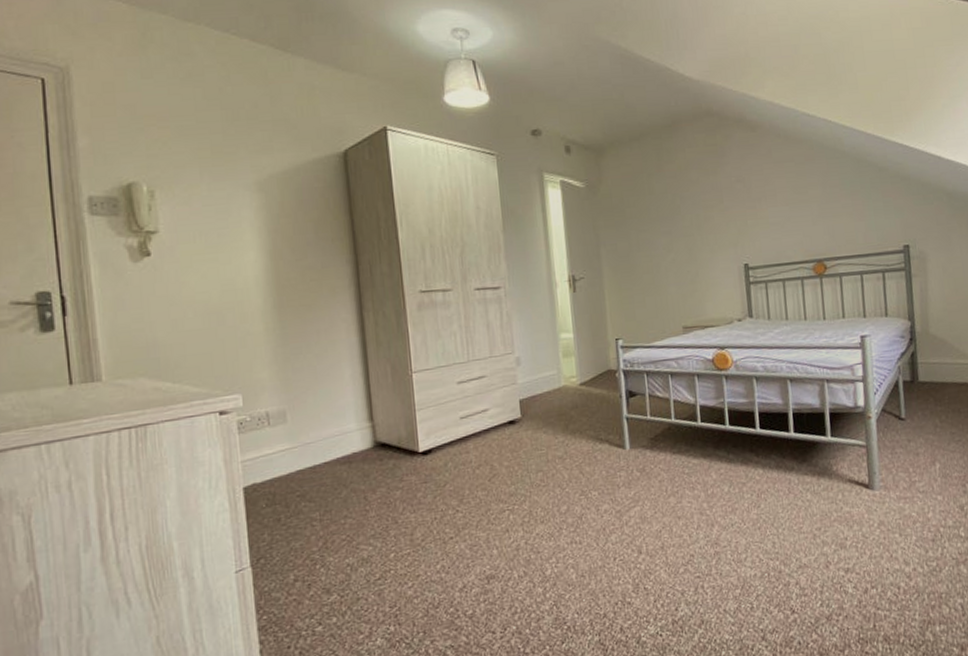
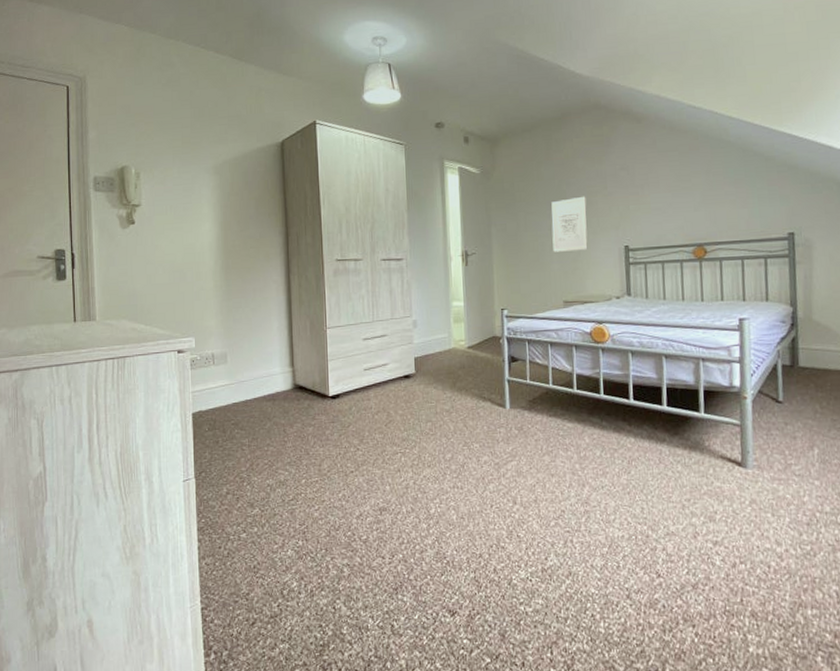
wall art: none [665,211,706,274] -> present [551,196,588,252]

